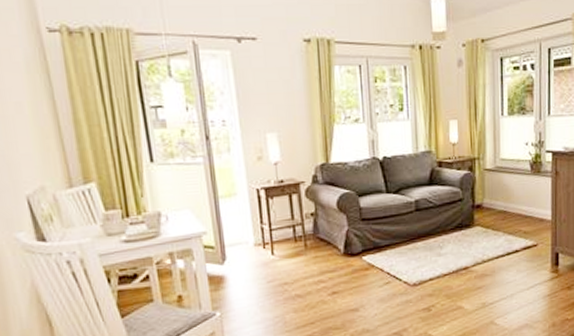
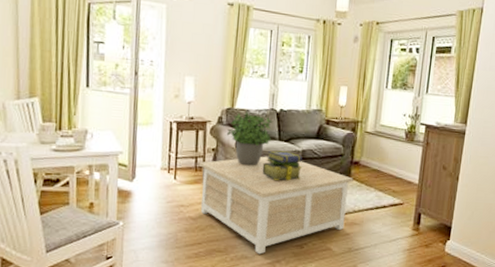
coffee table: none [299,213,478,325] -> present [199,156,353,255]
potted plant: none [324,164,377,228] -> present [226,111,272,166]
stack of books: none [372,204,418,239] -> present [262,150,303,181]

